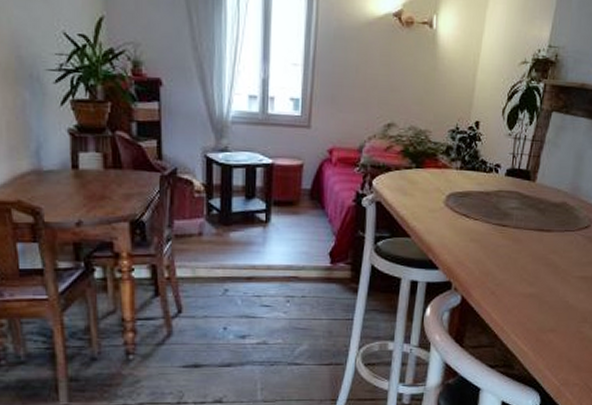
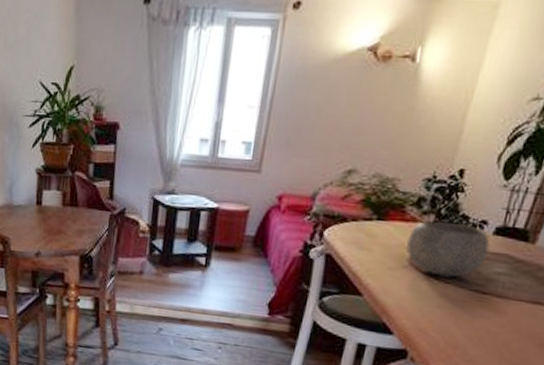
bowl: none [442,166,504,215] -> present [406,220,490,278]

